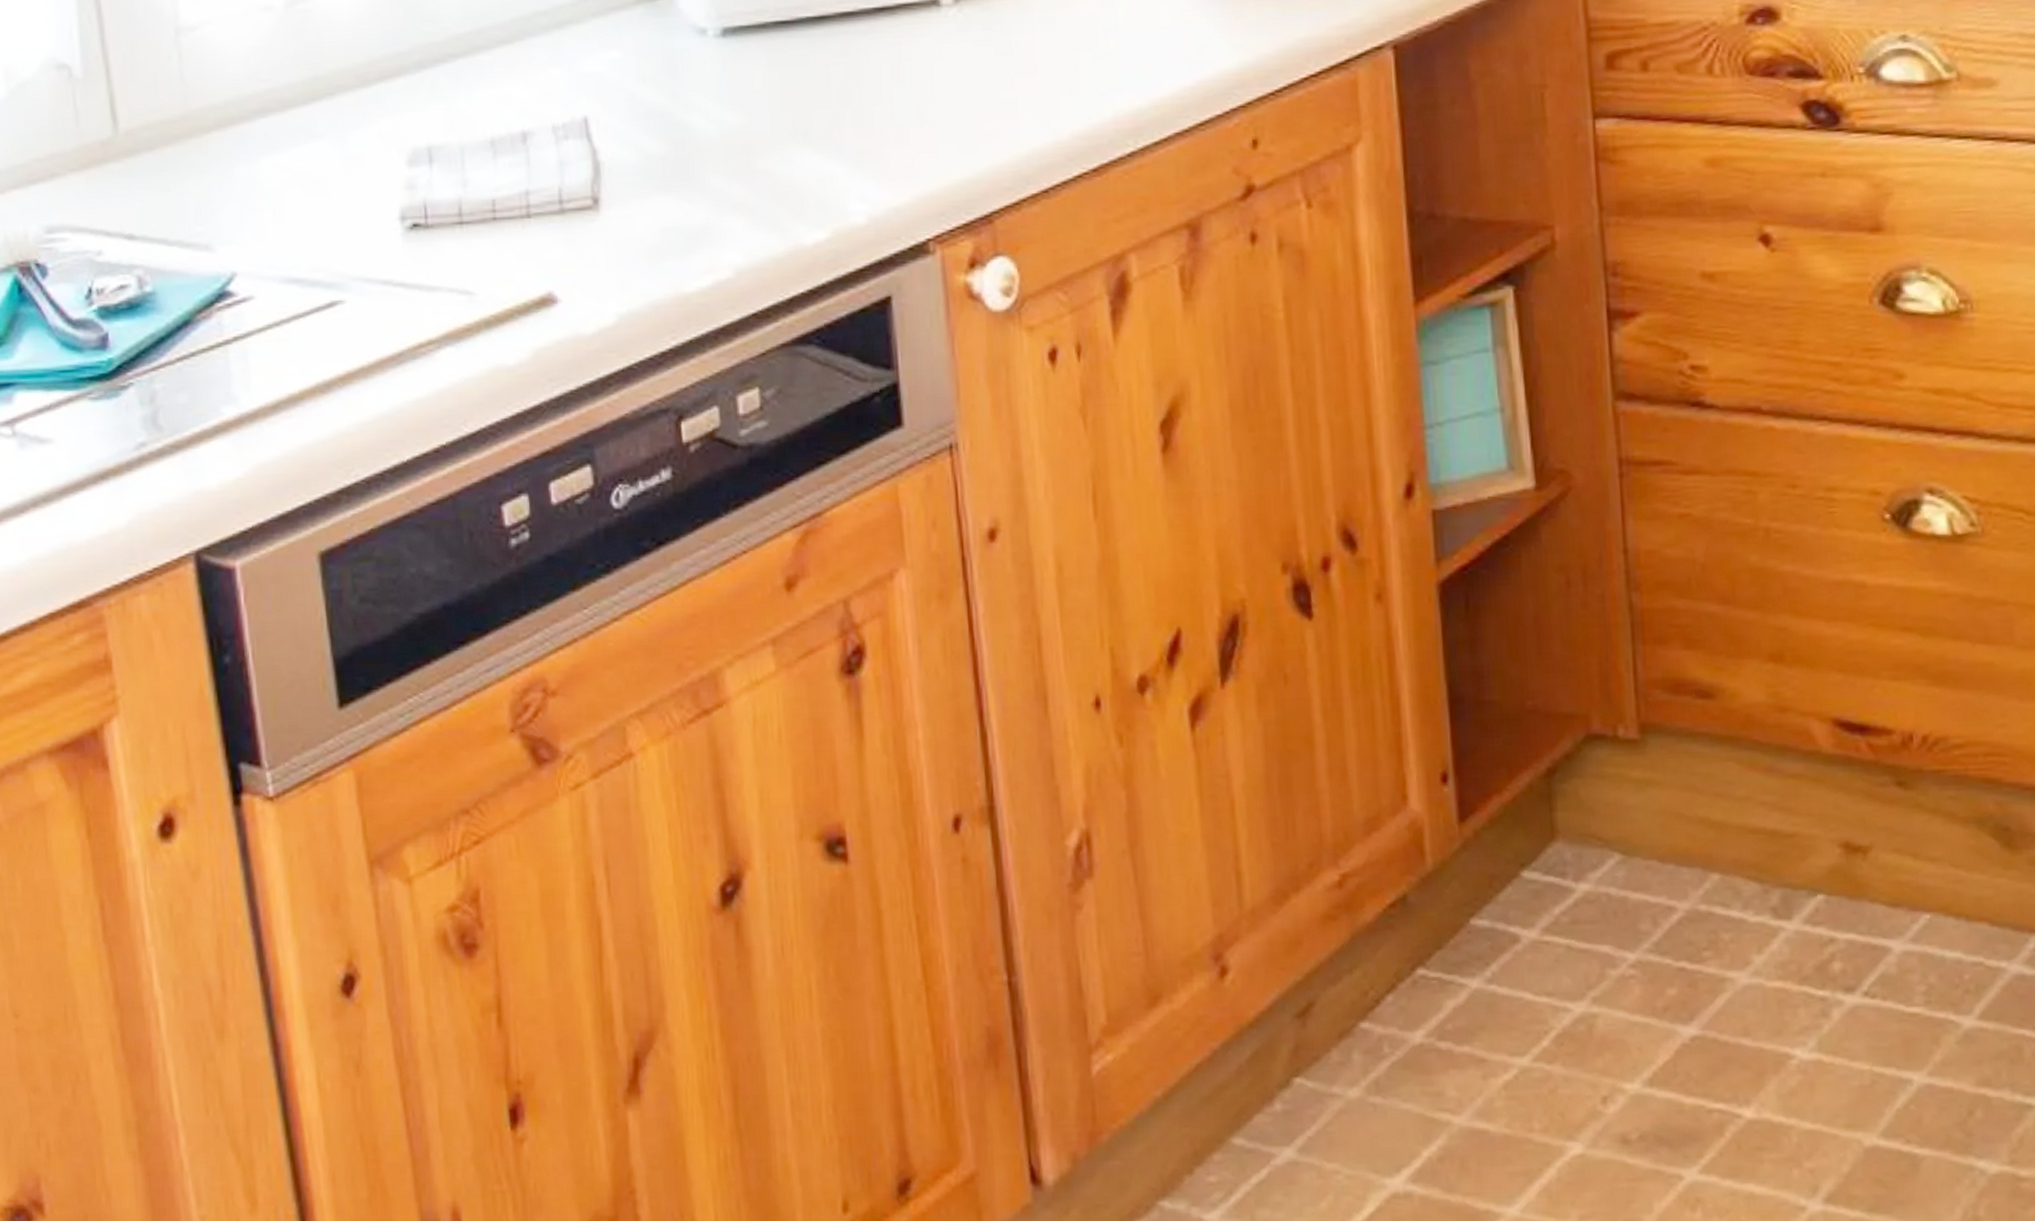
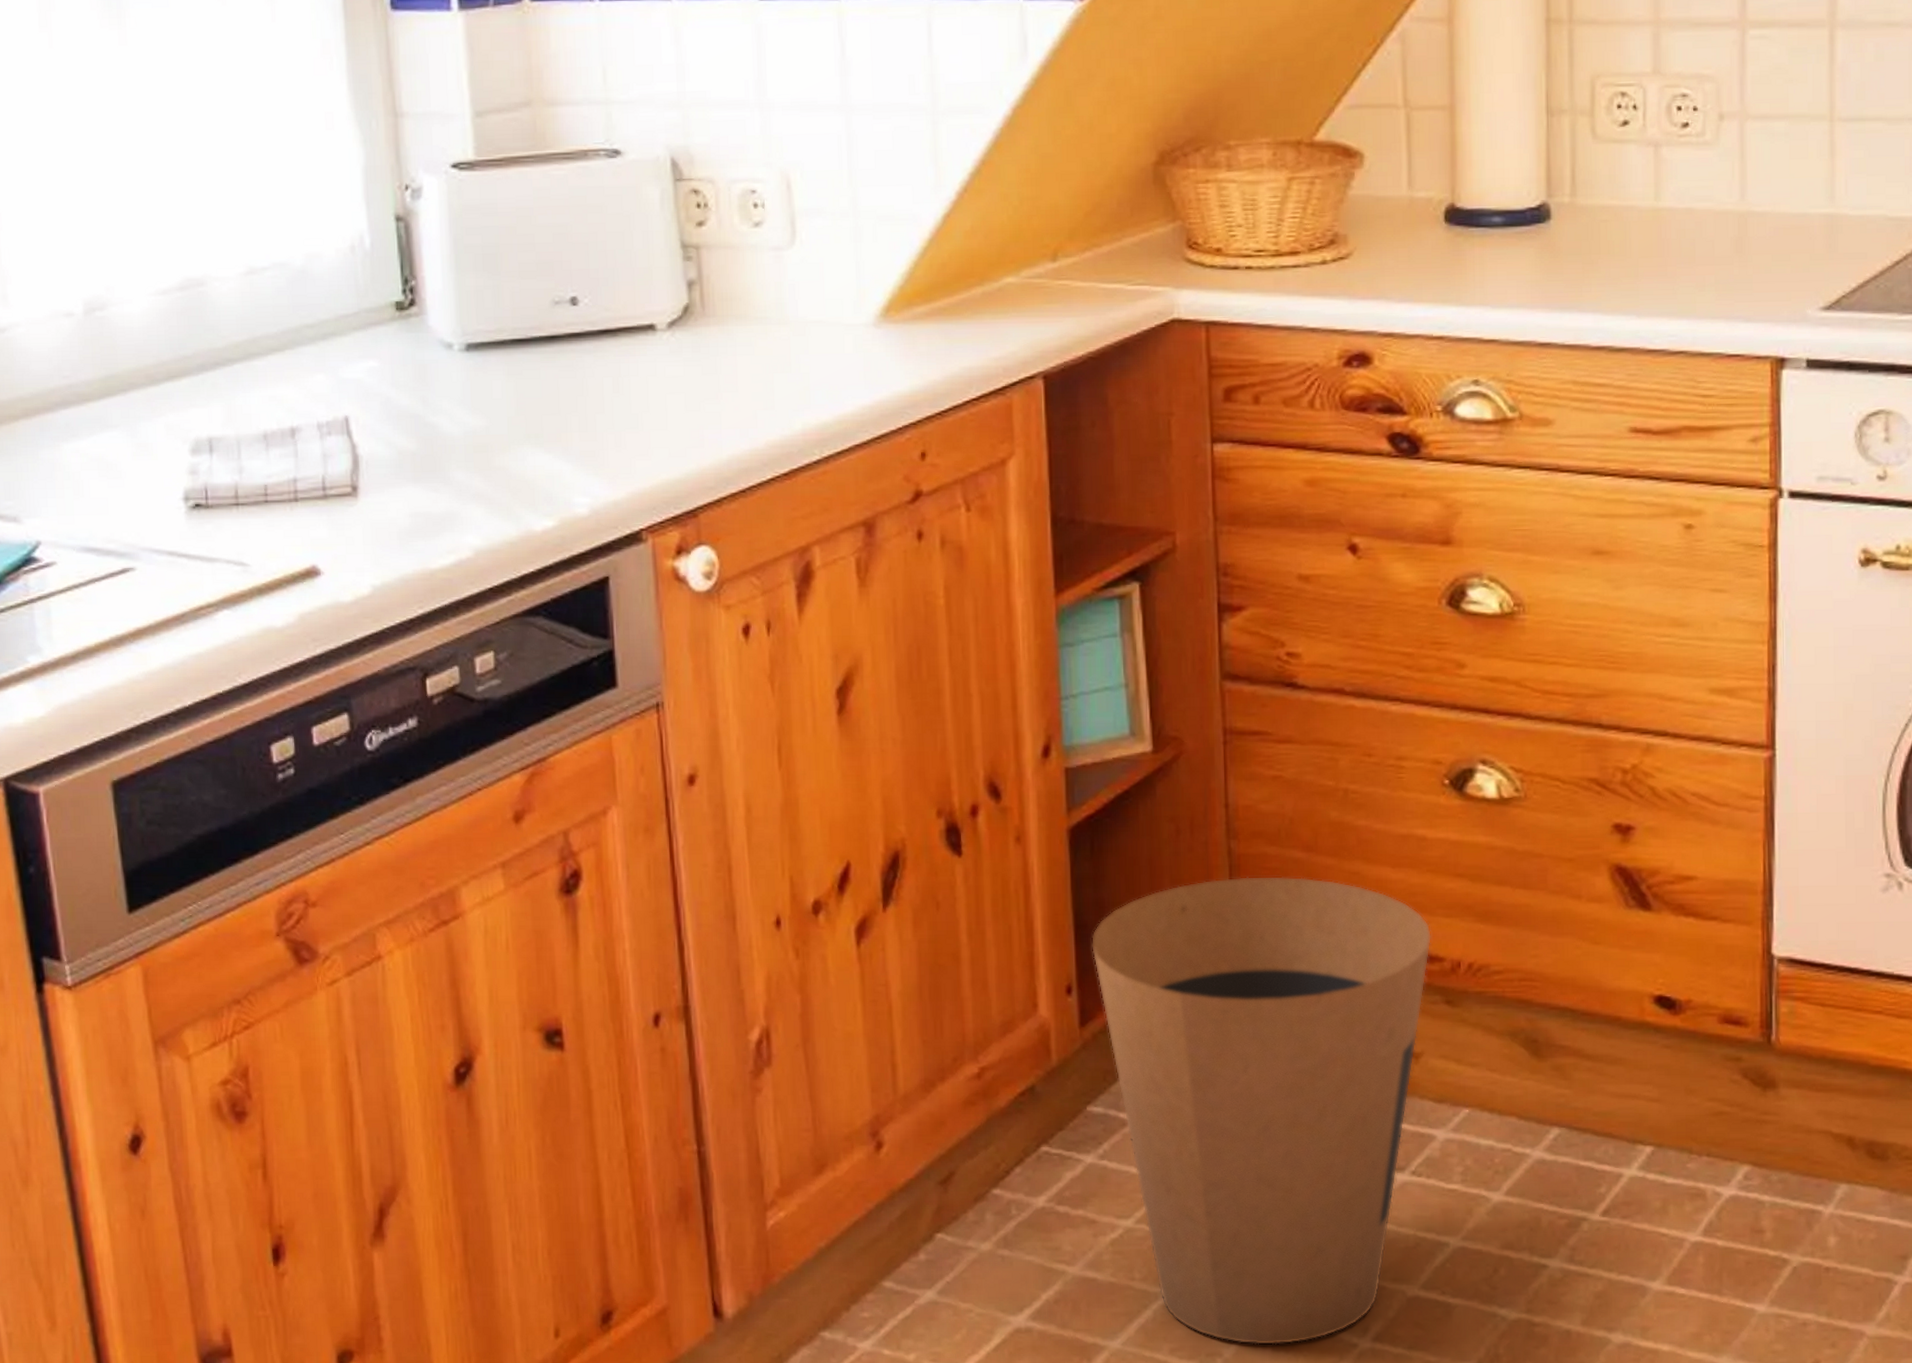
trash can: none [1468,634,1878,1209] -> present [1091,875,1432,1345]

